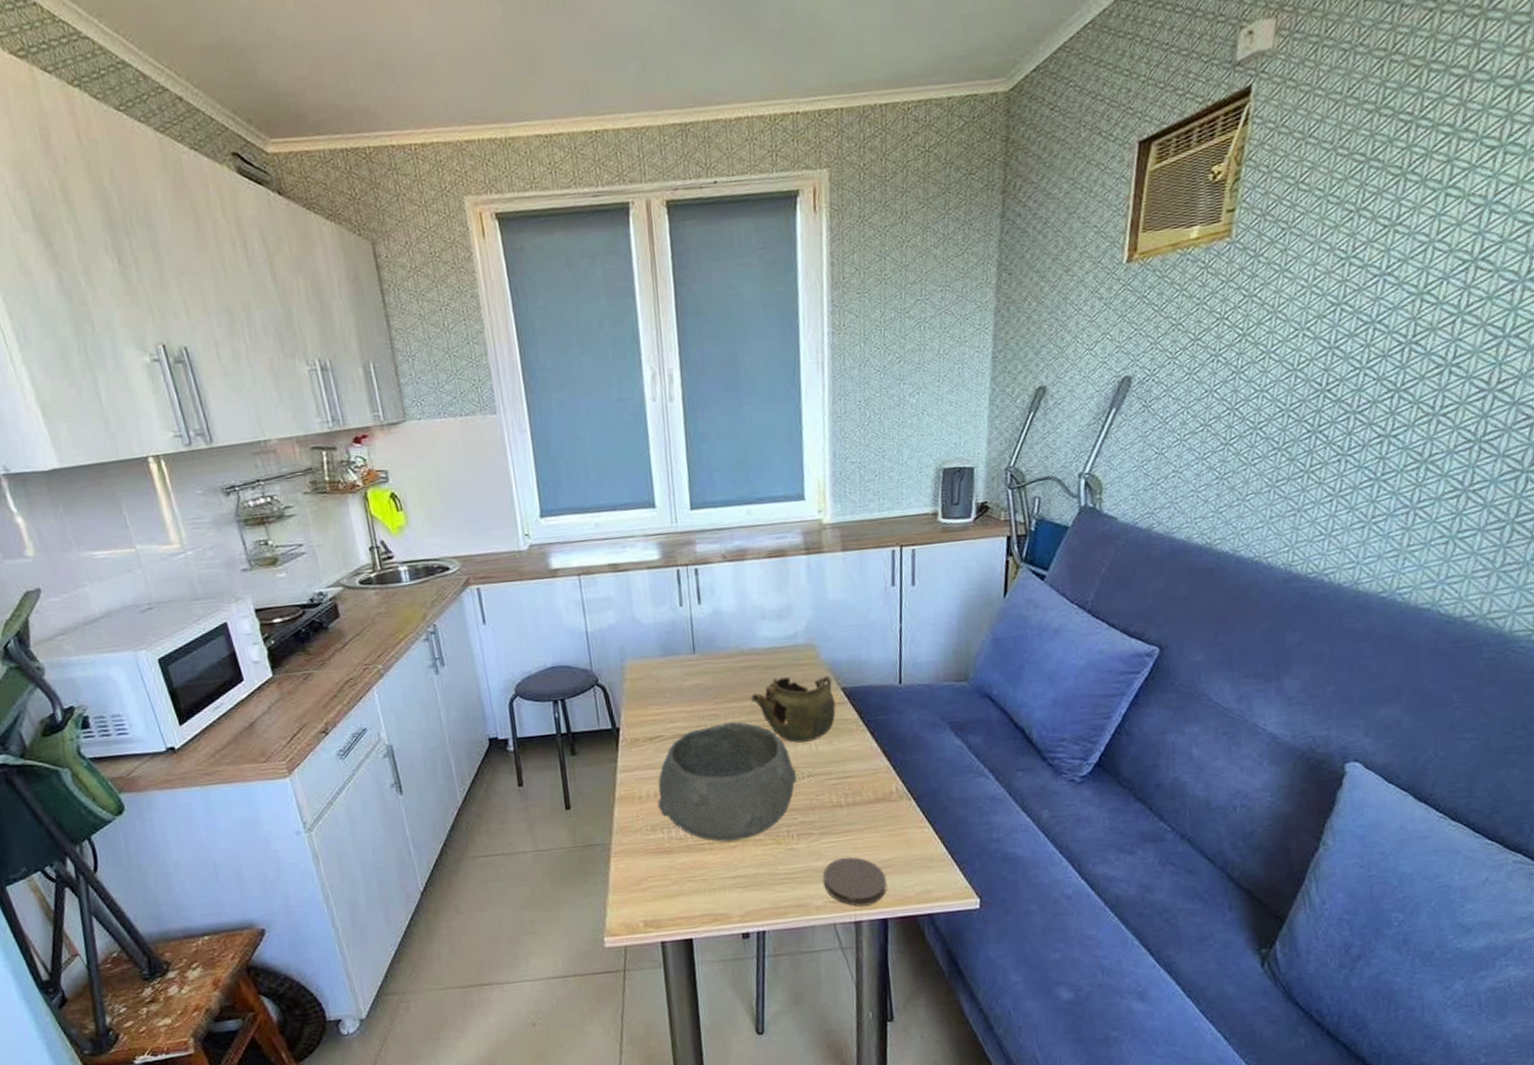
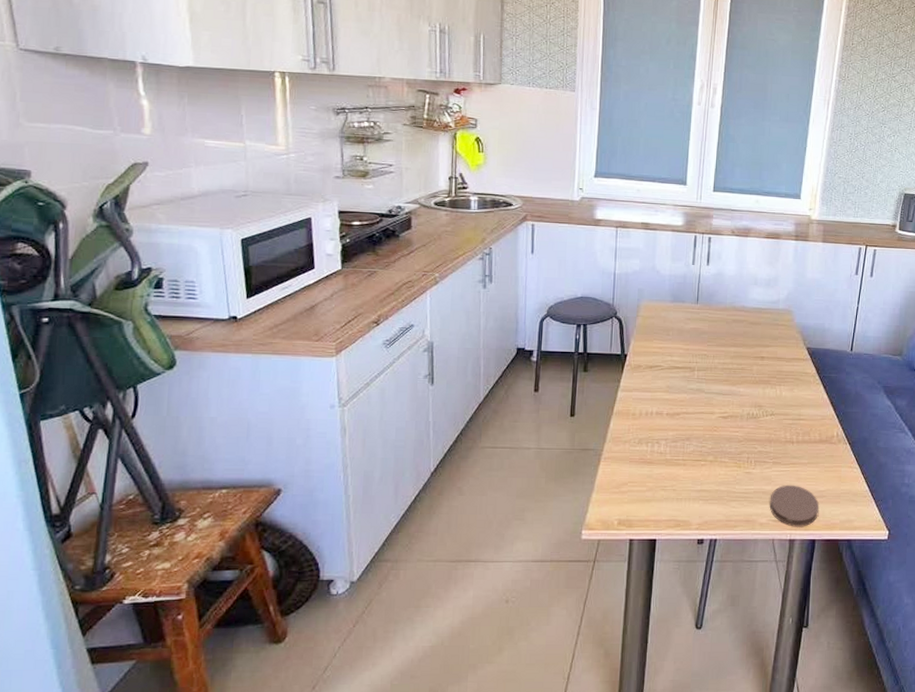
bowl: present [657,722,797,842] -> none [647,362,762,460]
teapot: present [750,675,836,743] -> none [735,332,800,387]

